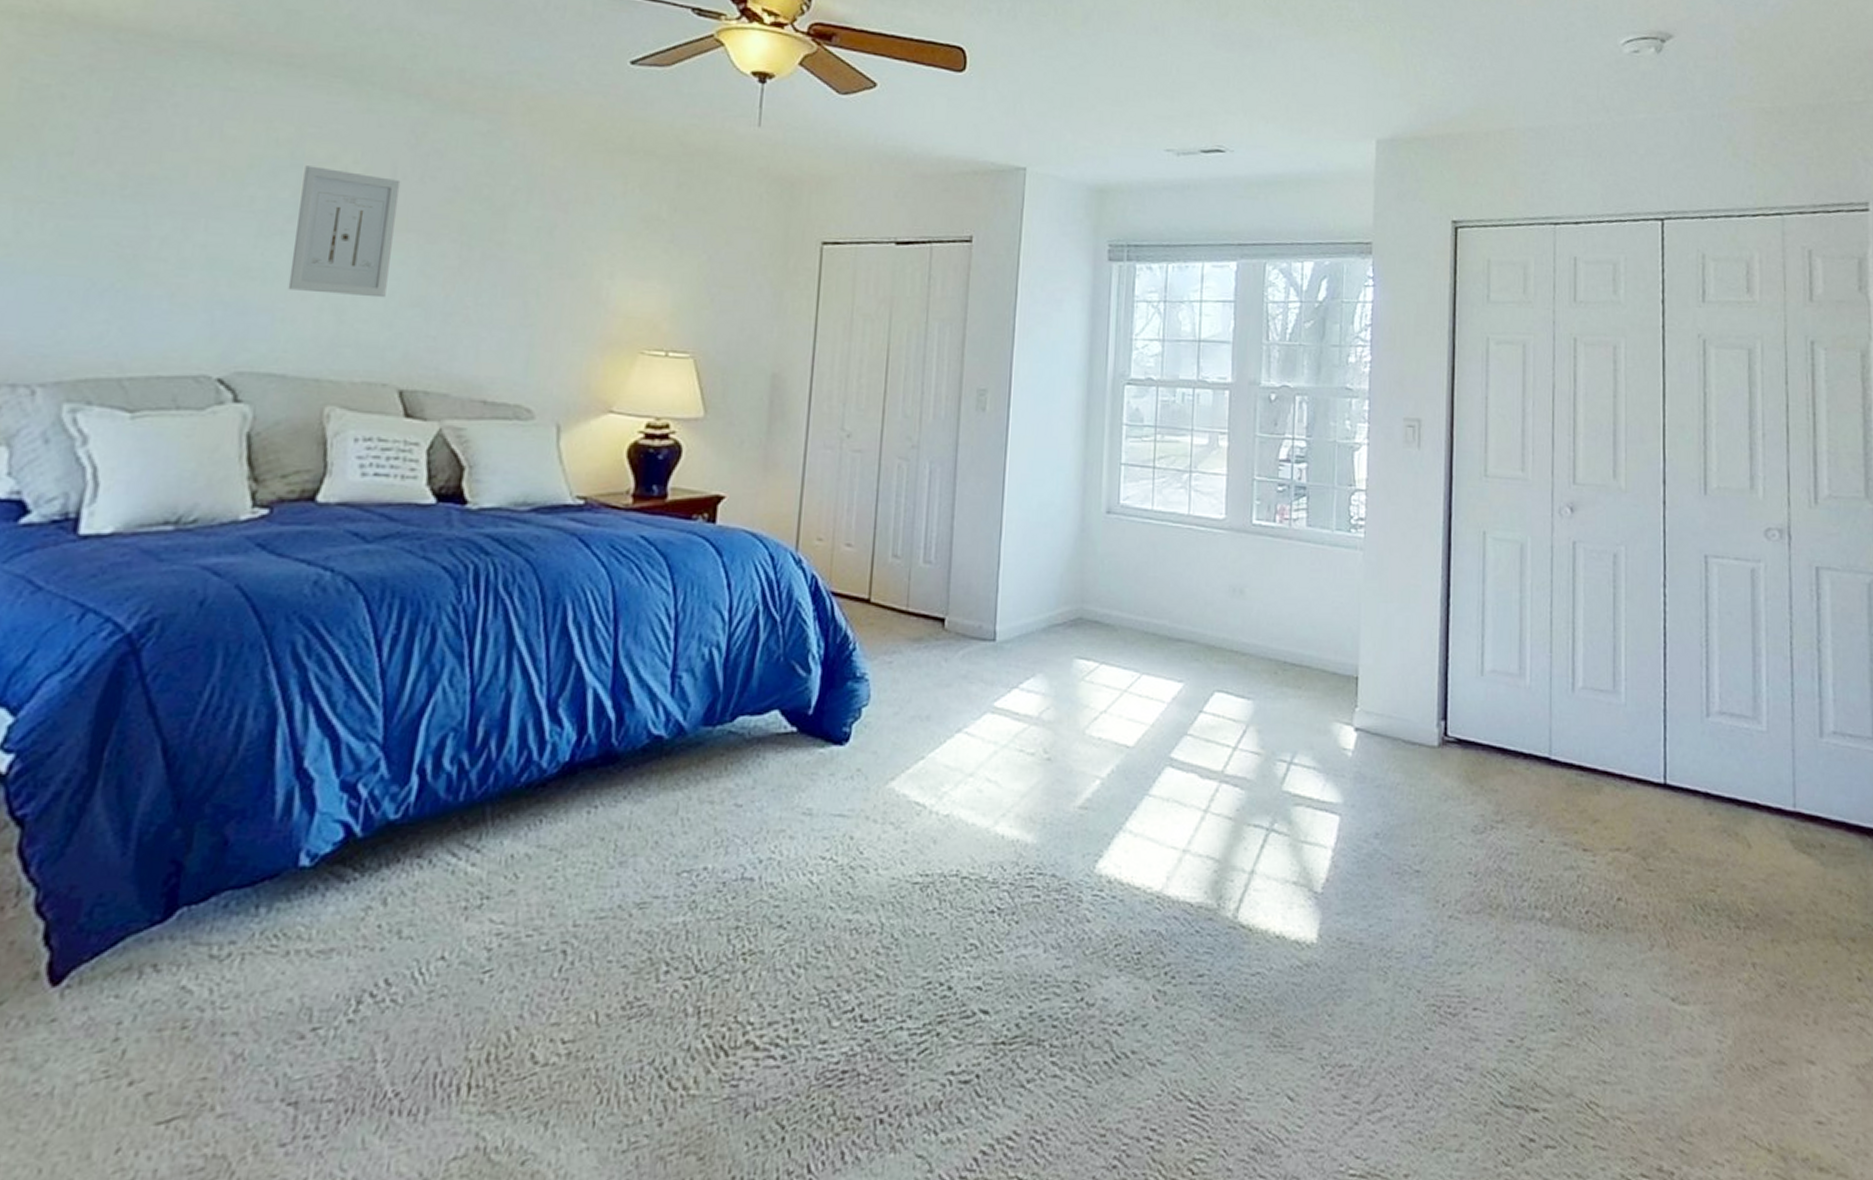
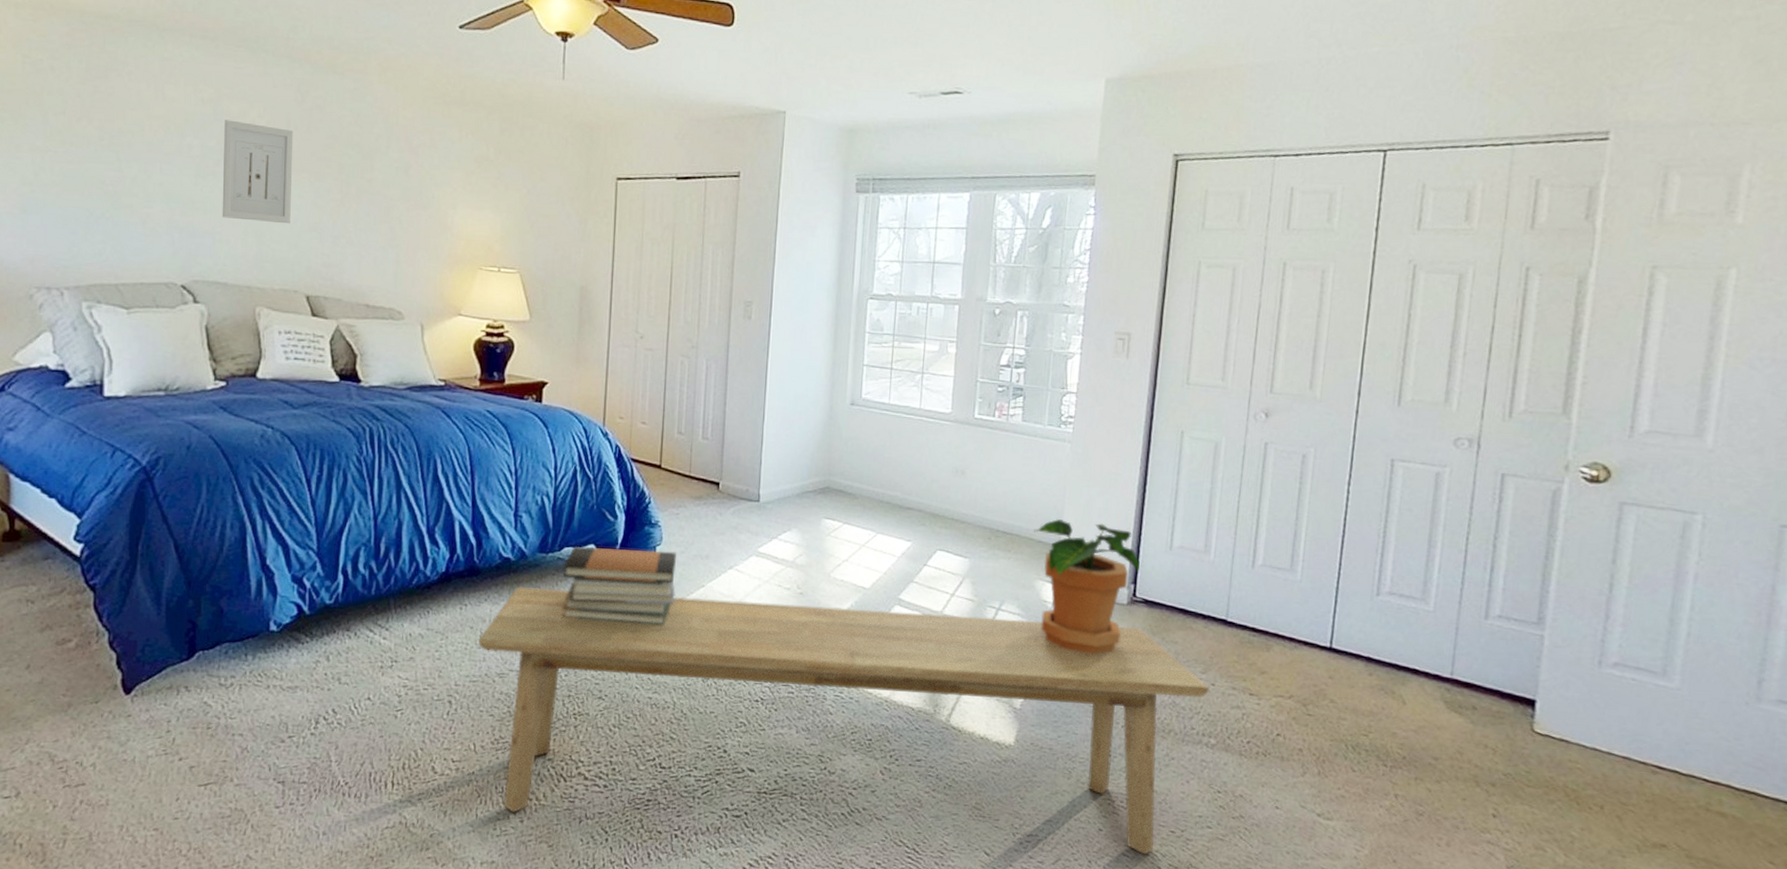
bench: none [611,775,1539,1112] -> present [478,587,1210,855]
book stack: none [730,713,888,817] -> present [561,545,676,626]
potted plant: none [1326,643,1450,813] -> present [1033,518,1141,655]

